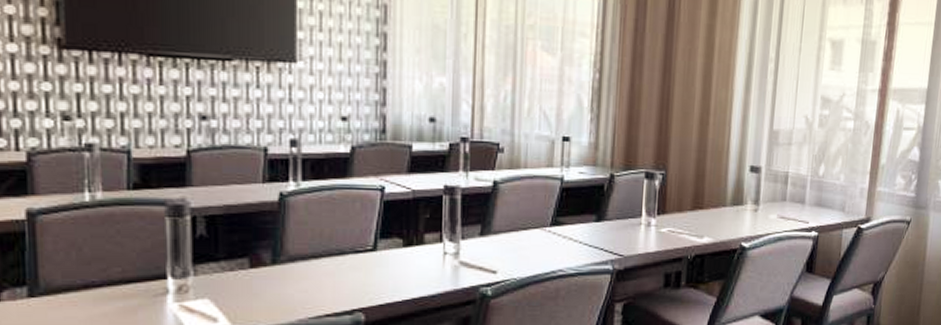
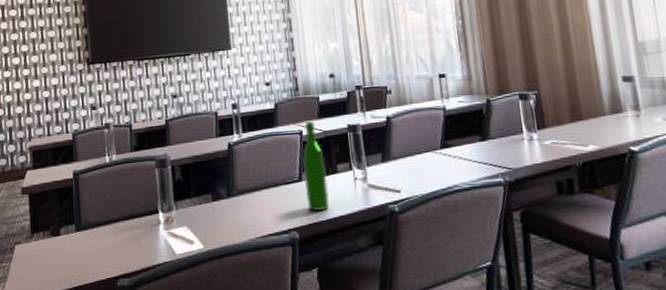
wine bottle: none [379,174,409,290] -> present [302,121,329,212]

